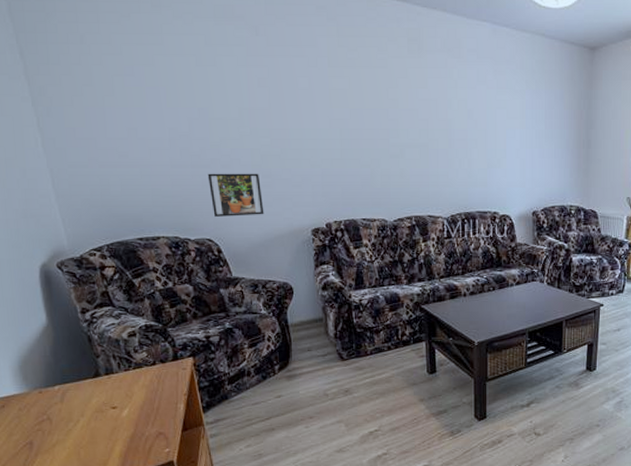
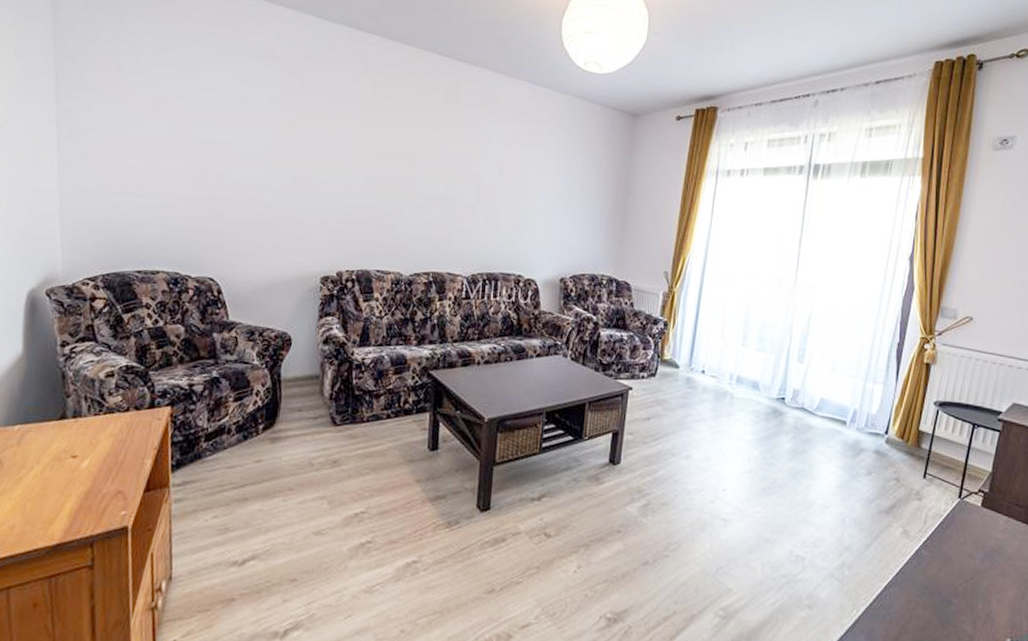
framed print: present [207,173,264,217] -> none [219,209,274,258]

